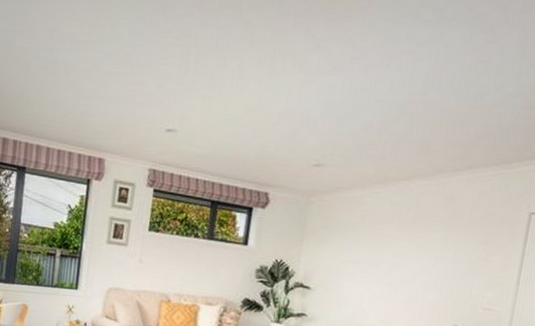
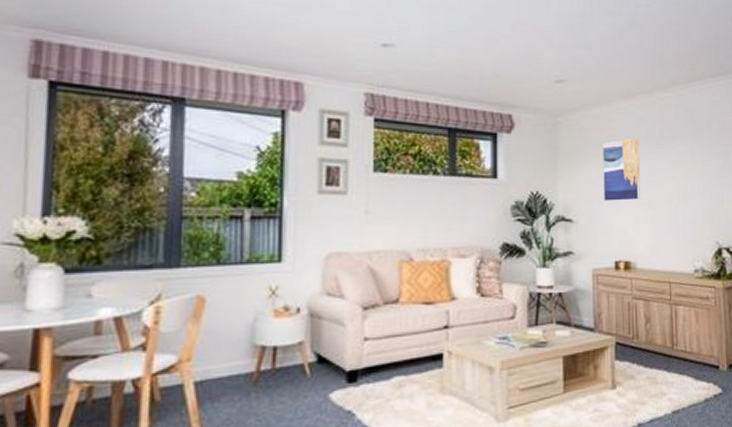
wall art: none [343,221,390,277] -> present [603,138,640,201]

